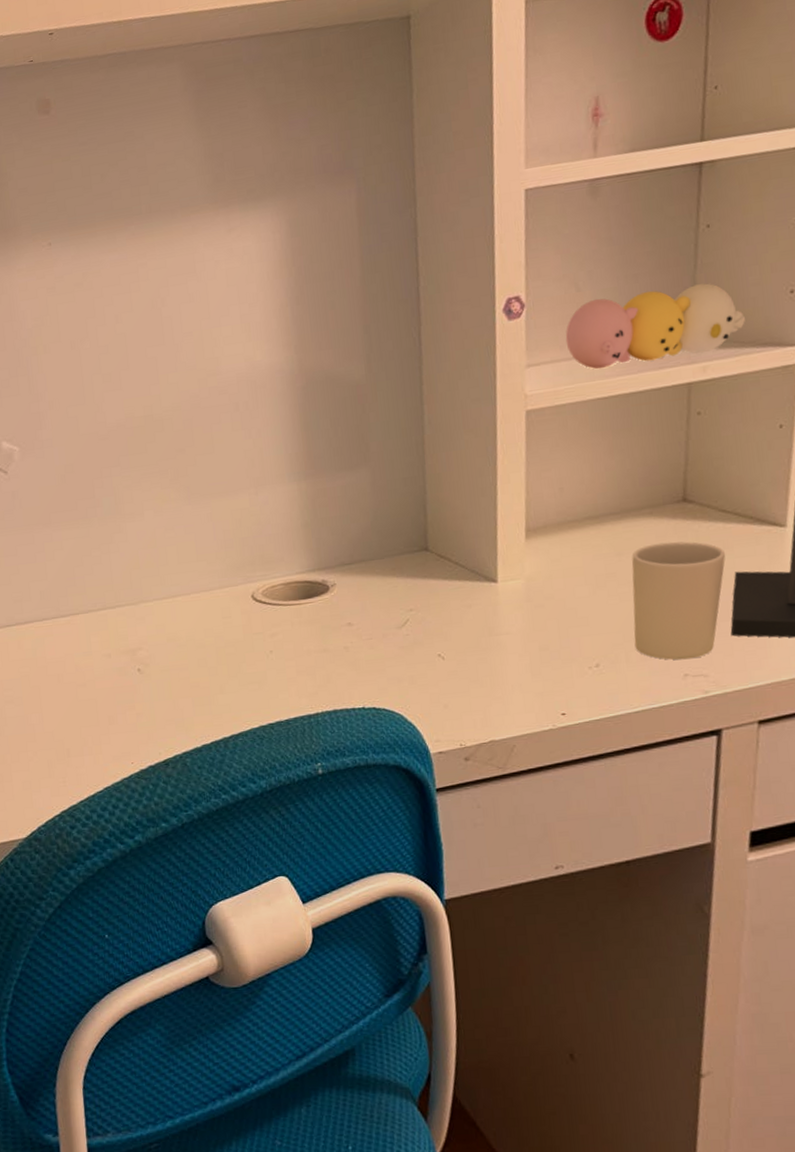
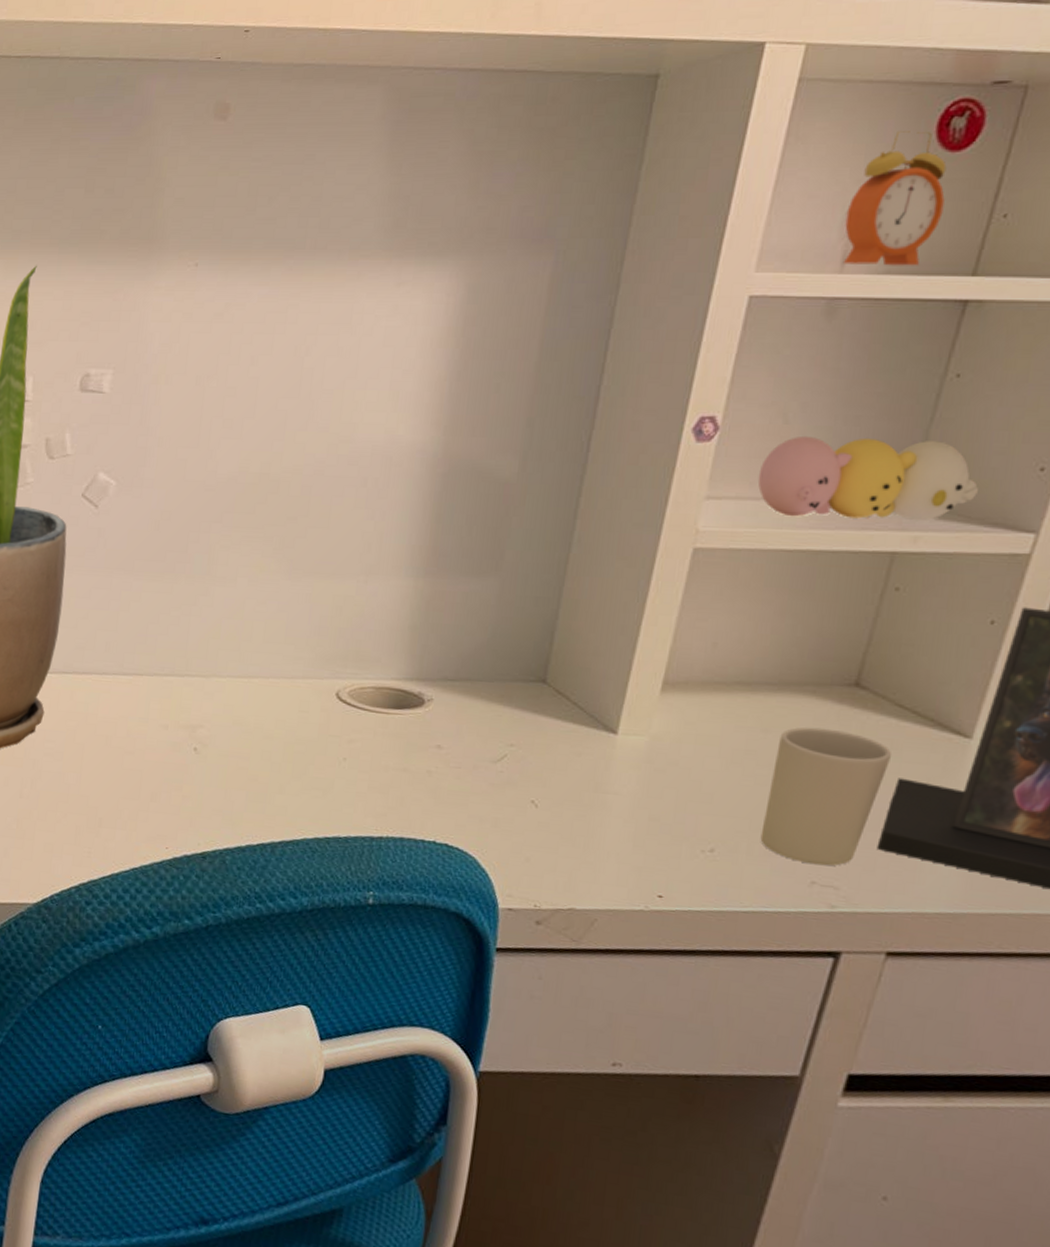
alarm clock: none [588,28,666,150] -> present [842,131,947,266]

